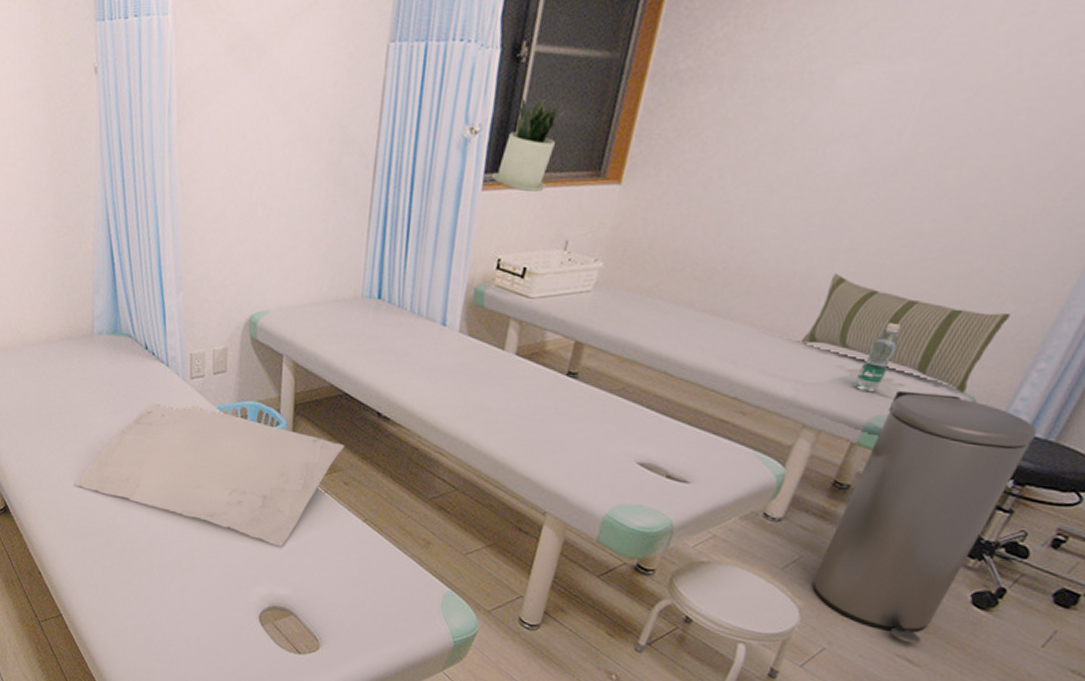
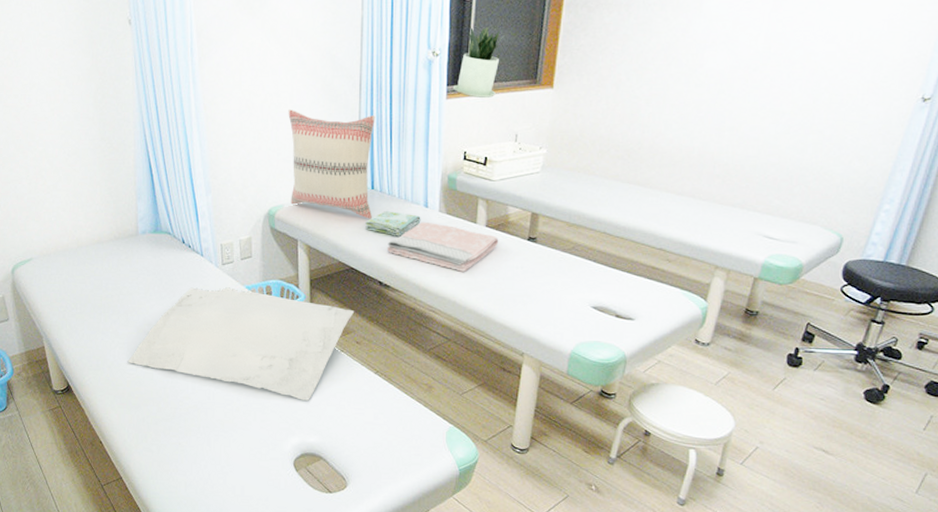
pillow: none [278,192,391,336] -> present [288,109,375,219]
towel: none [365,327,436,360] -> present [364,211,421,236]
towel: none [390,343,531,409] -> present [386,221,499,272]
pillow: present [800,273,1011,394] -> none [705,147,858,233]
pedal bin: present [812,390,1037,644] -> none [740,234,892,437]
bottle: present [854,322,900,393] -> none [751,181,779,237]

